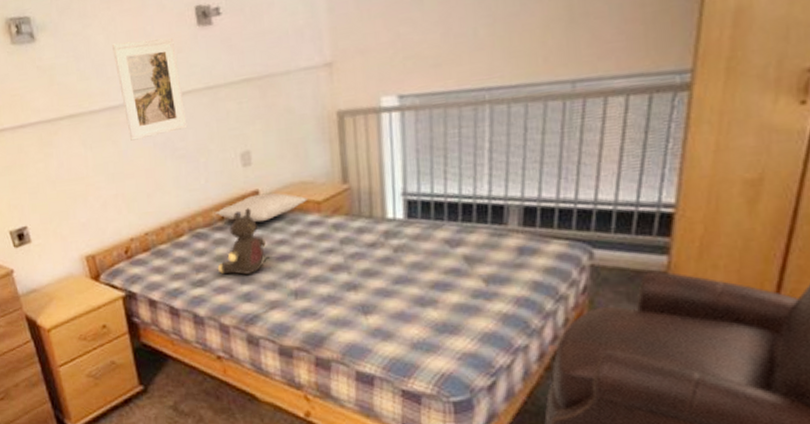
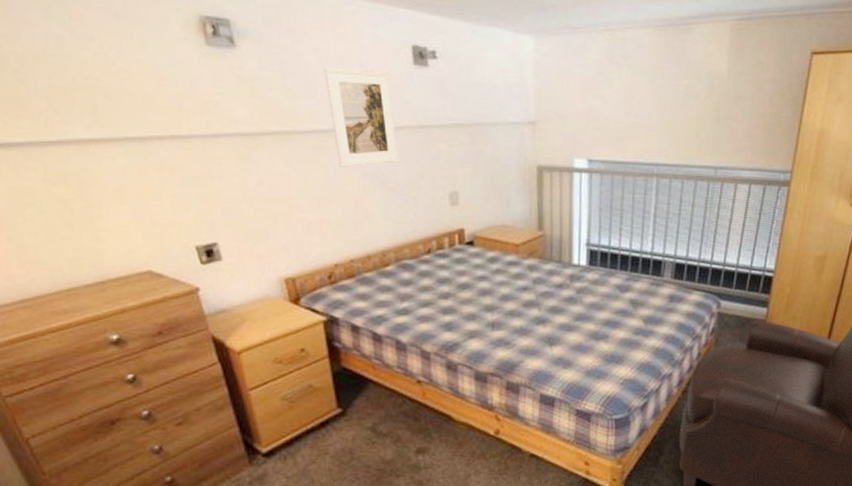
pillow: present [214,192,309,223] -> none [421,232,509,259]
teddy bear: present [217,208,266,275] -> none [421,244,468,306]

